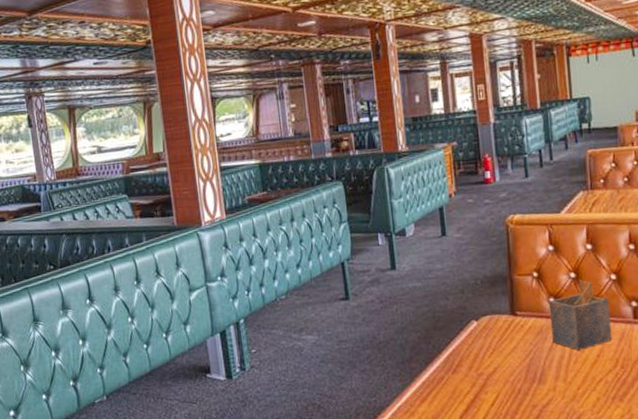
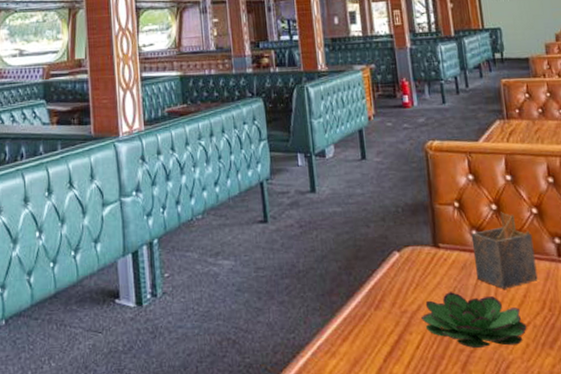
succulent plant: none [497,354,599,404] -> present [421,291,527,348]

